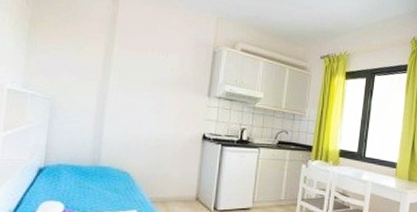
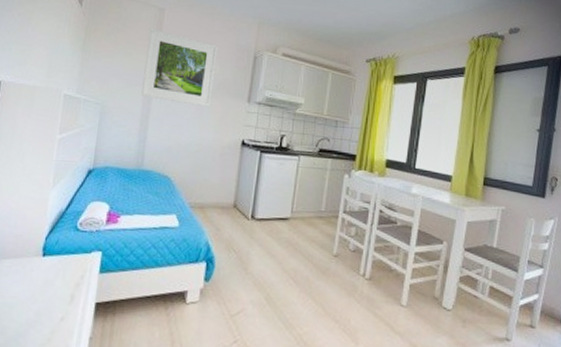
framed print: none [96,20,176,102] -> present [141,28,218,108]

